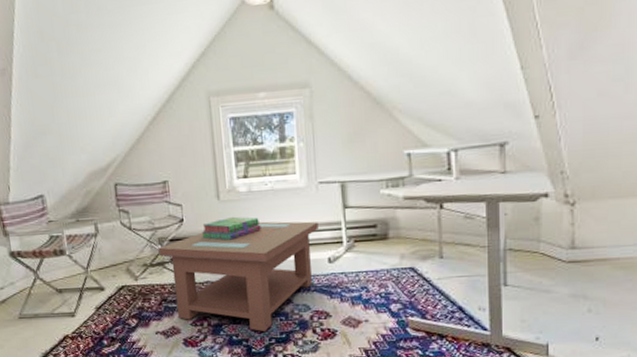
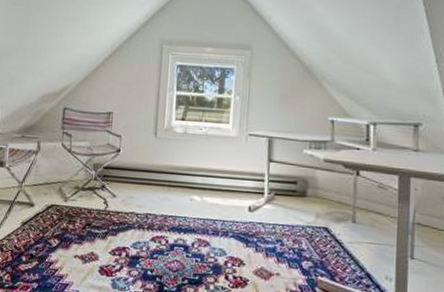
coffee table: present [158,221,319,331] -> none [91,162,244,270]
stack of books: present [201,216,261,241] -> none [134,154,191,176]

